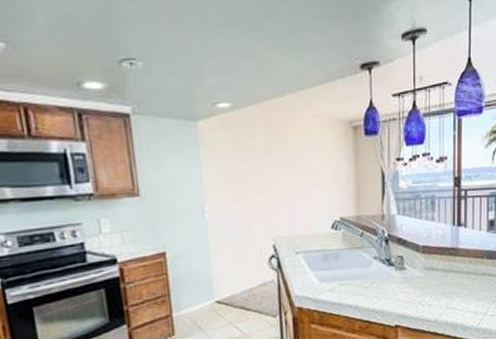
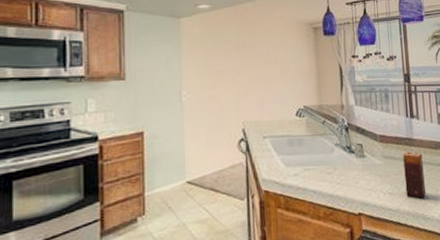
candle: none [446,261,468,310] -> present [403,151,427,200]

